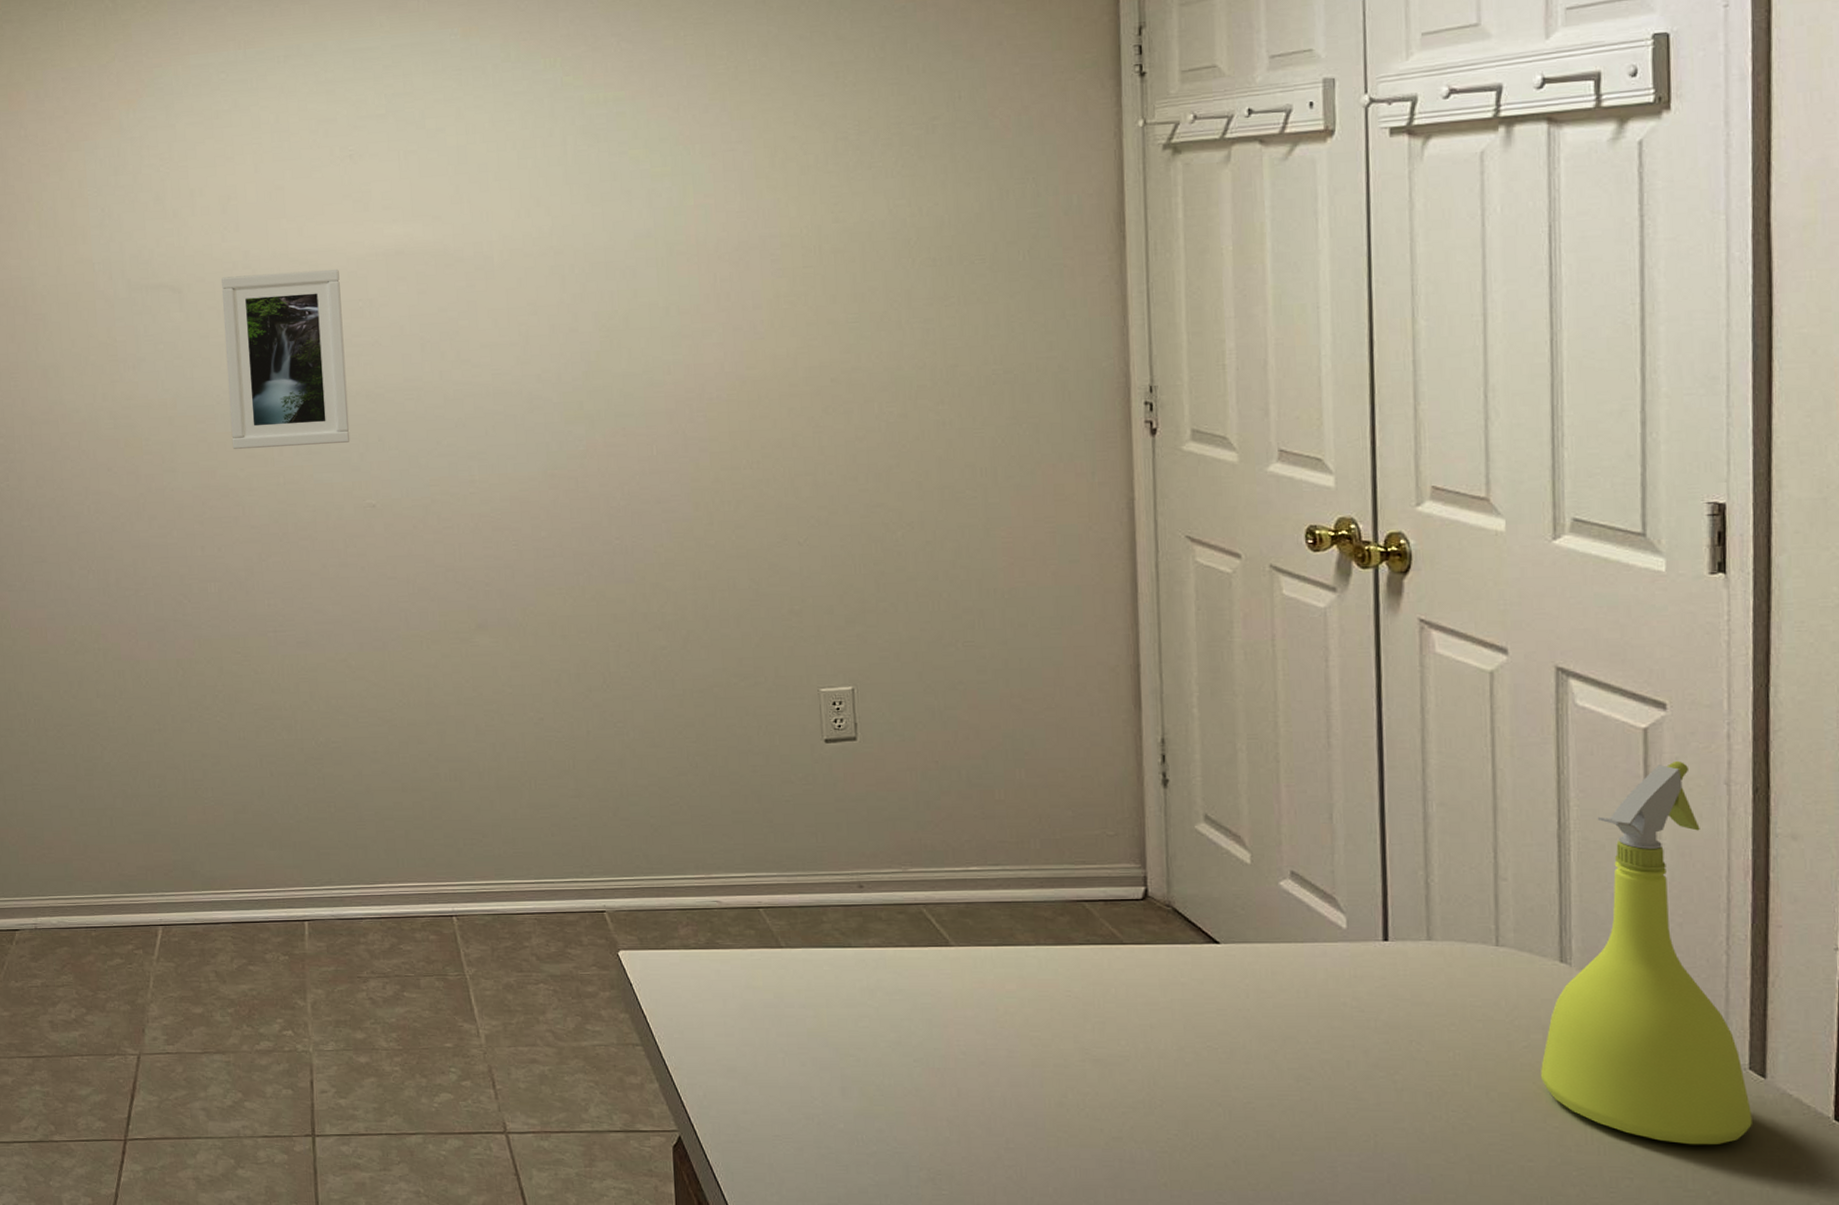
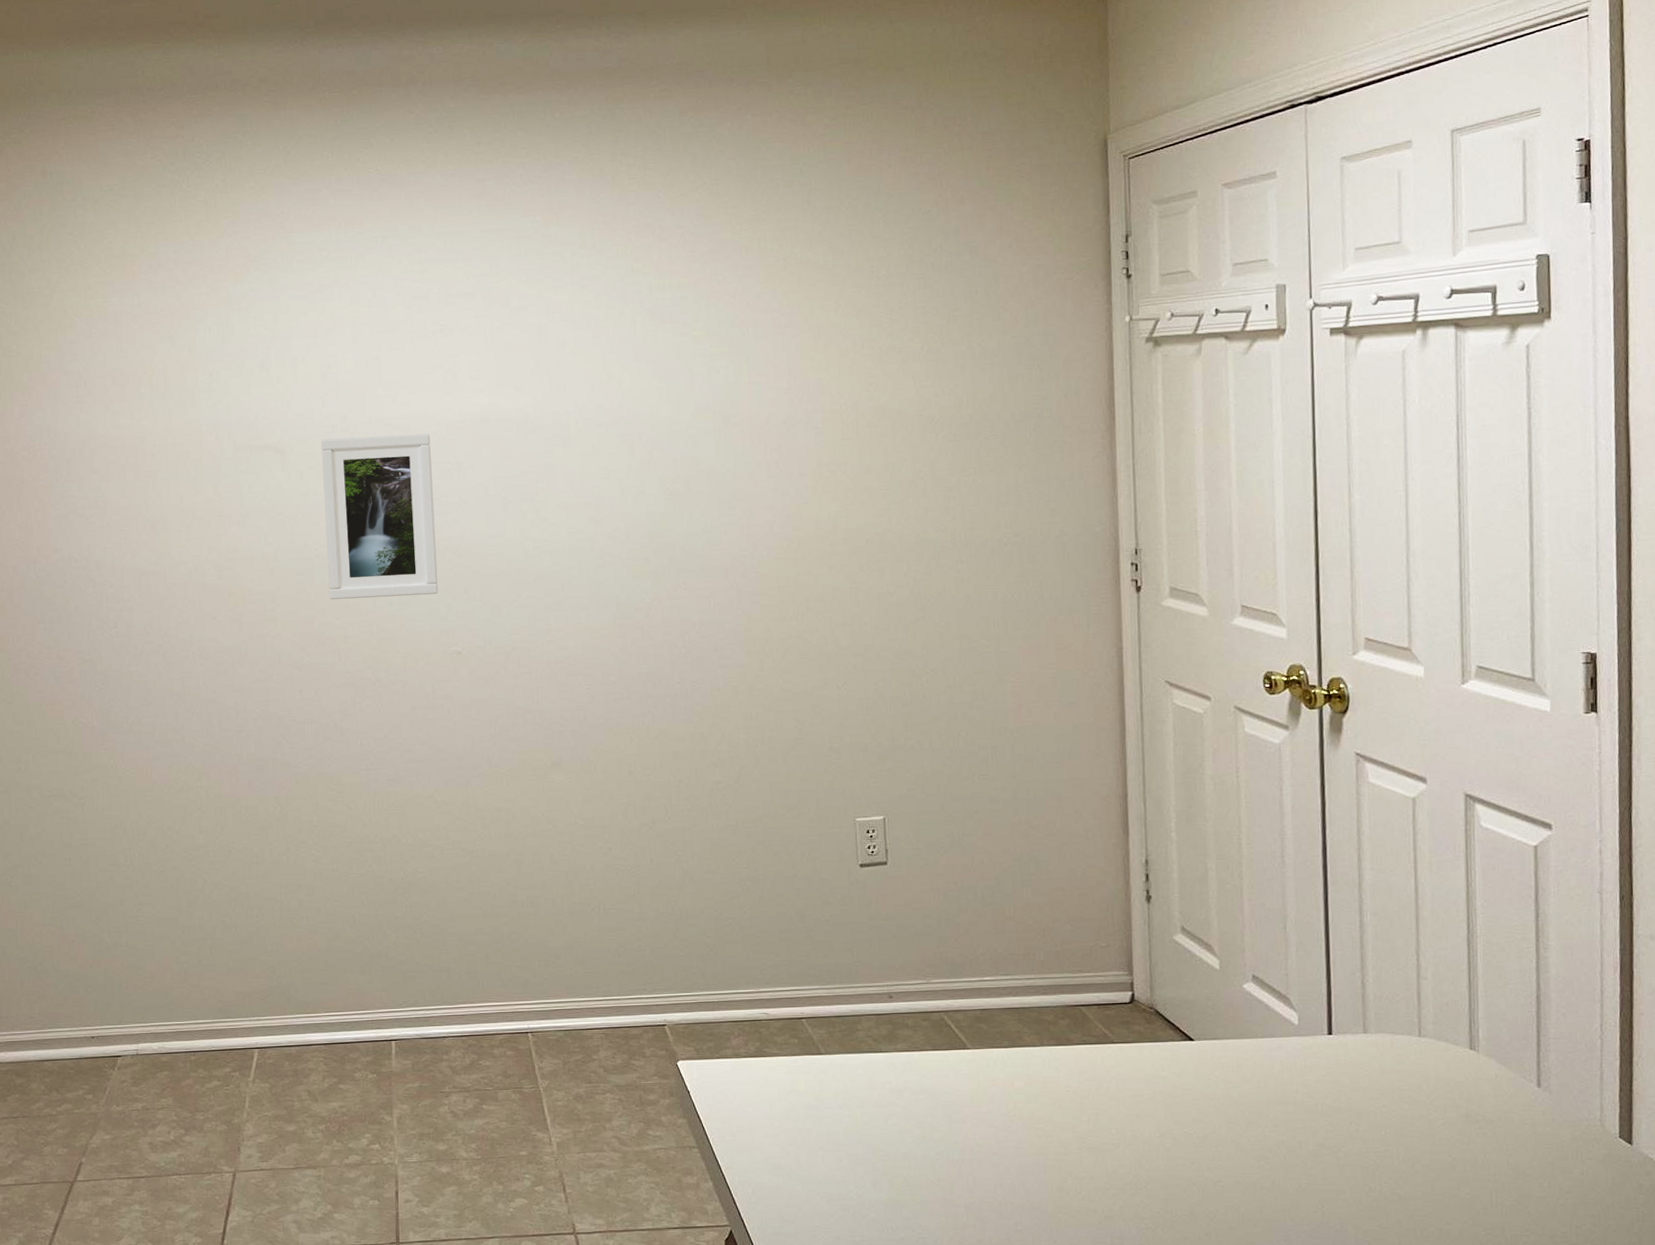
spray bottle: present [1541,760,1752,1145] -> none [1455,873,1622,1205]

